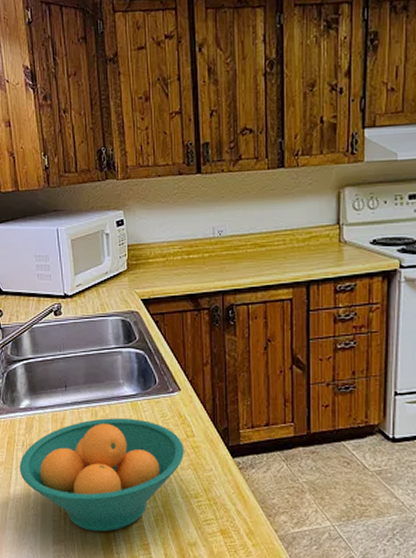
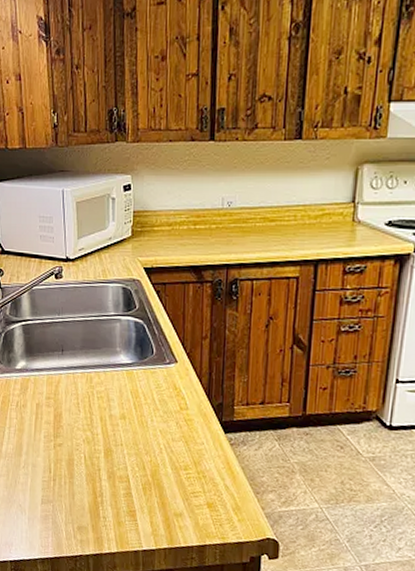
fruit bowl: present [19,418,184,532] -> none [12,384,177,496]

